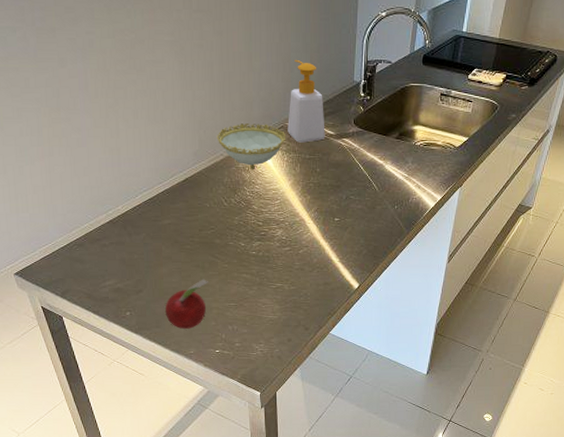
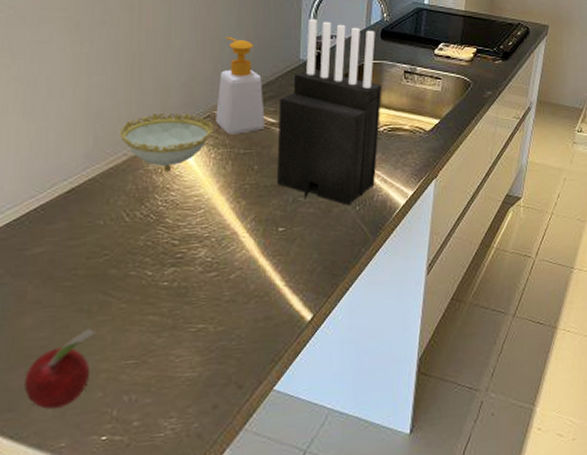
knife block: none [334,44,421,204] -> present [277,18,382,205]

